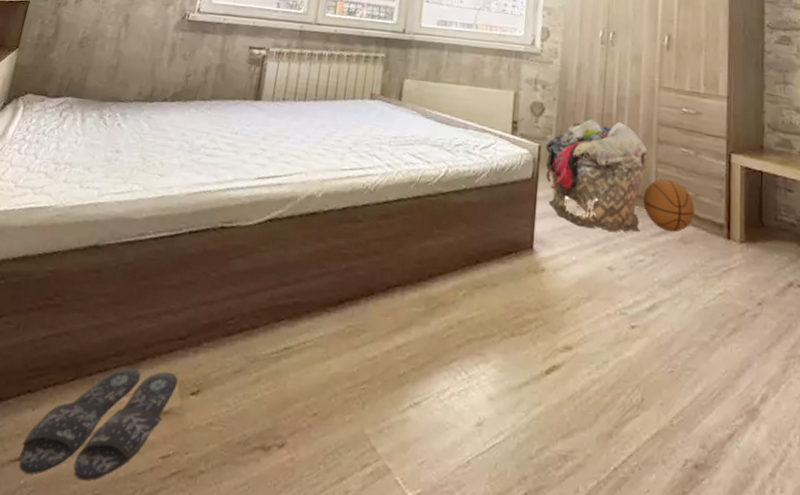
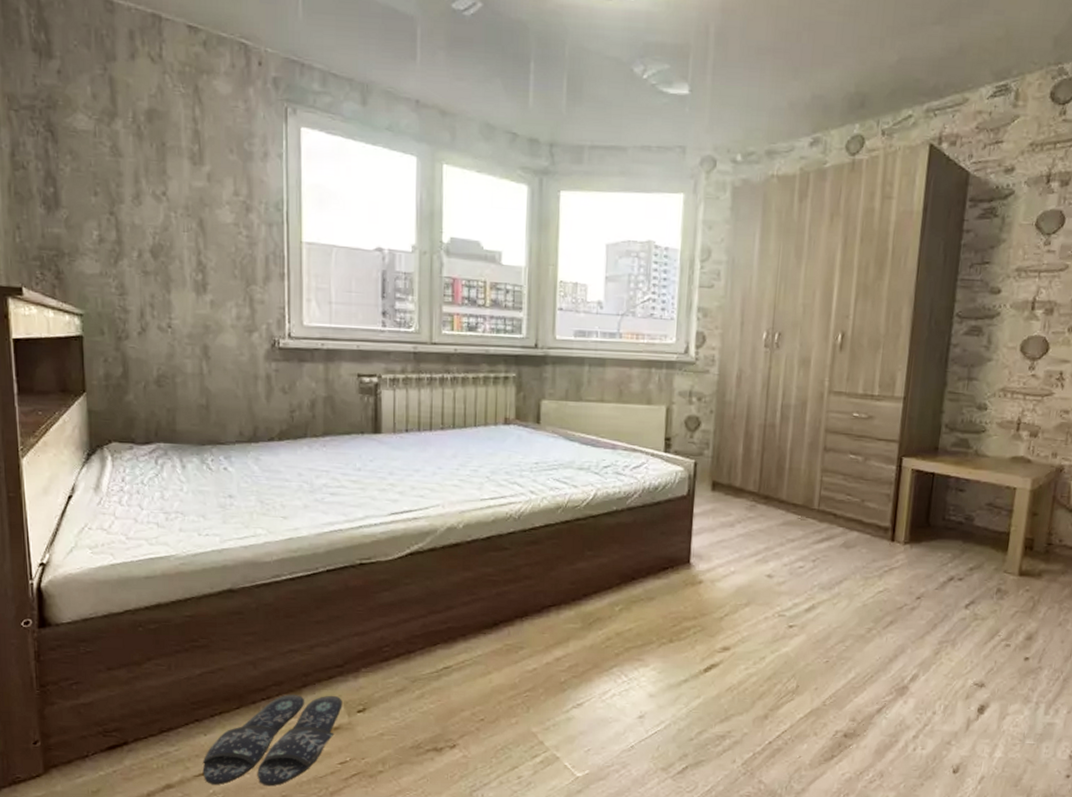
laundry basket: present [545,119,648,232] -> none [702,431,813,542]
basketball: present [643,178,695,232] -> none [806,486,860,538]

